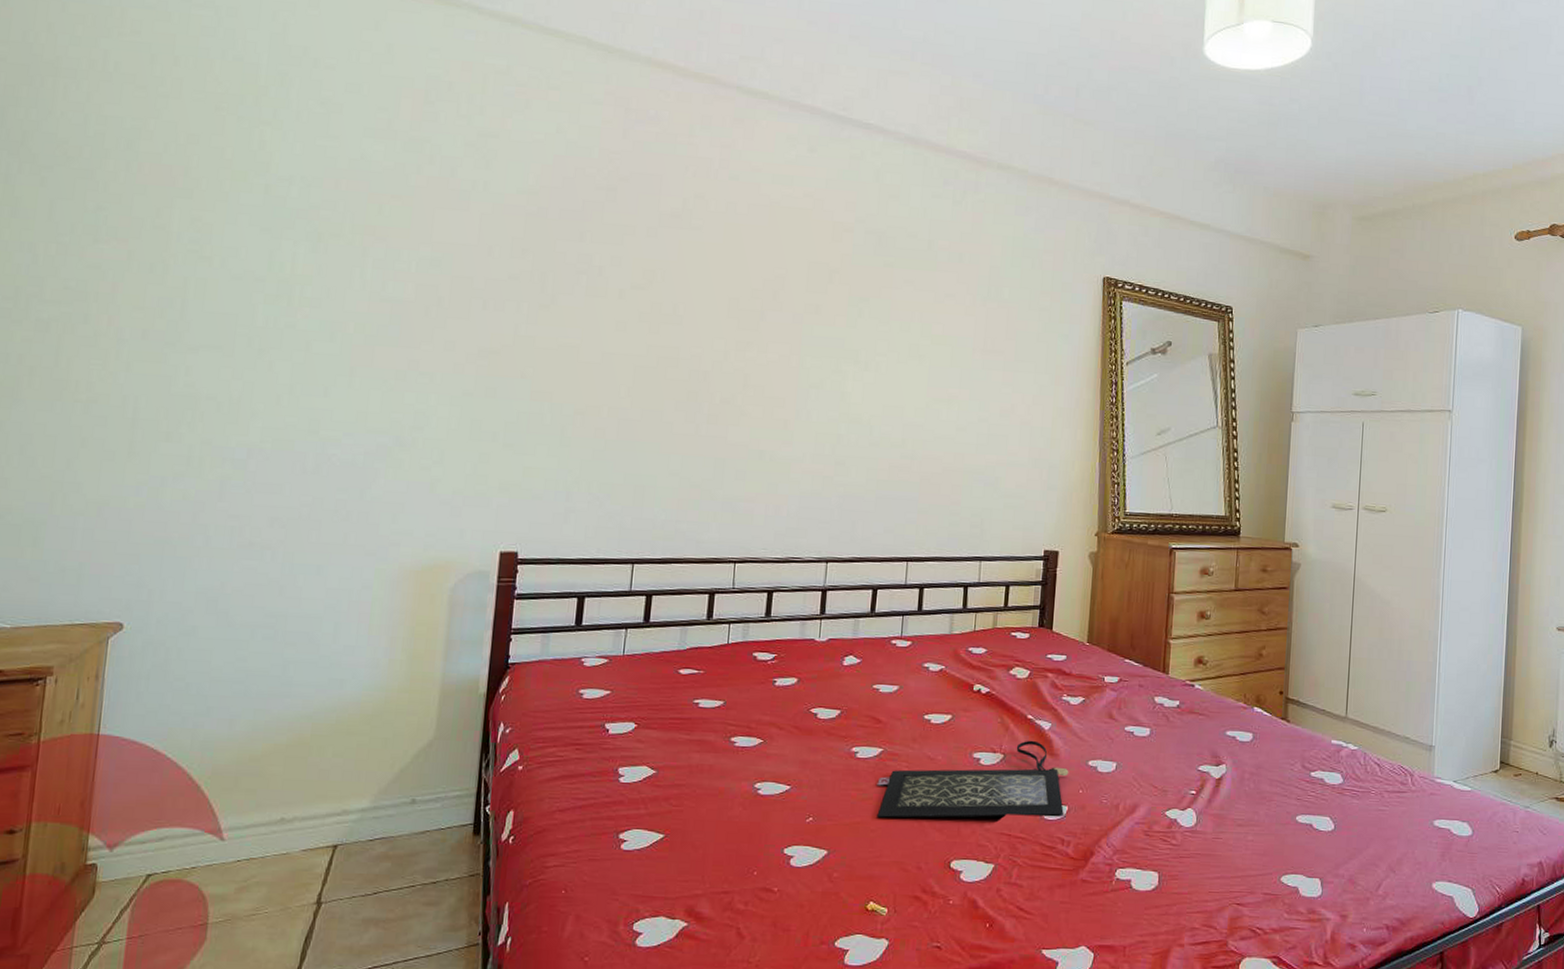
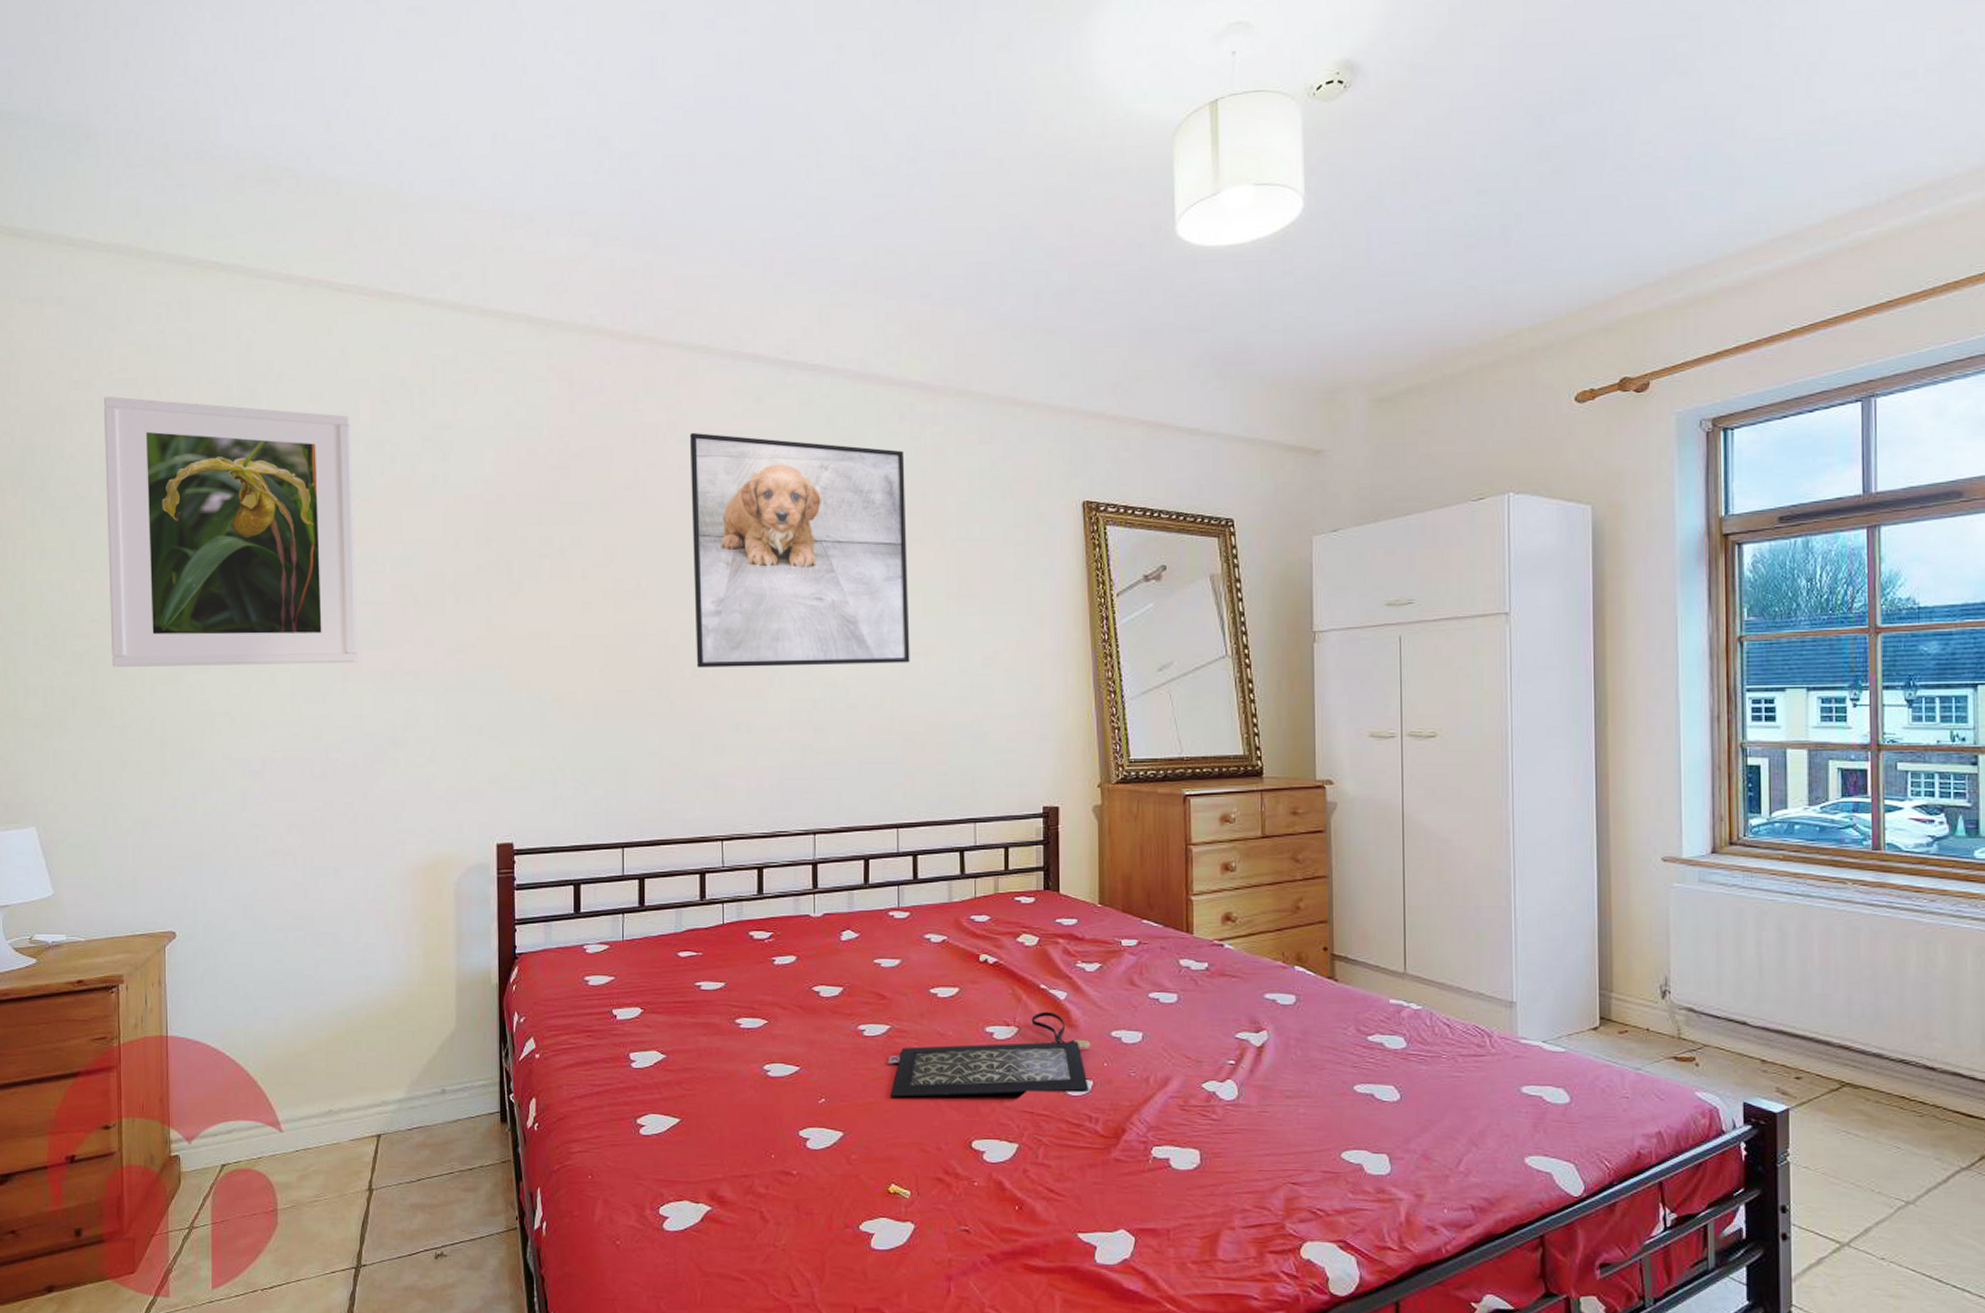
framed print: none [83,57,389,359] -> present [103,396,358,667]
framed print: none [726,171,946,408] -> present [689,432,910,668]

